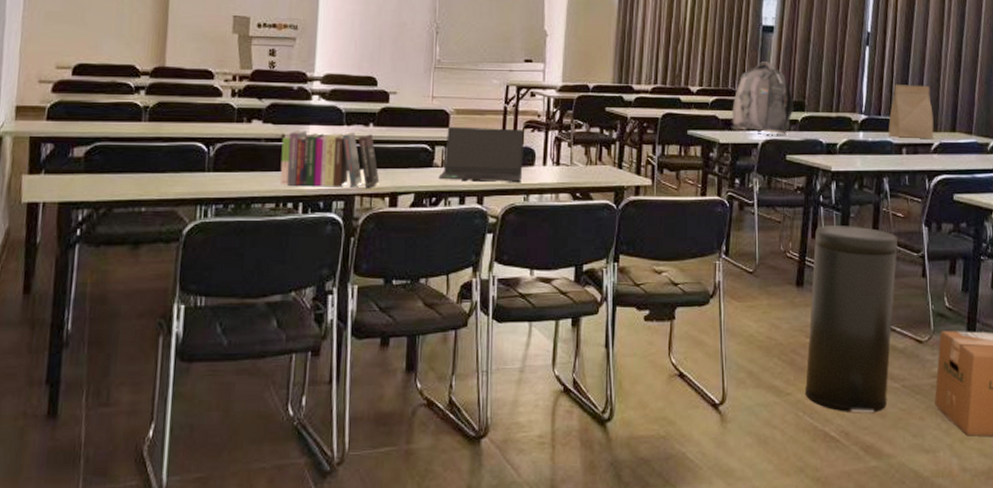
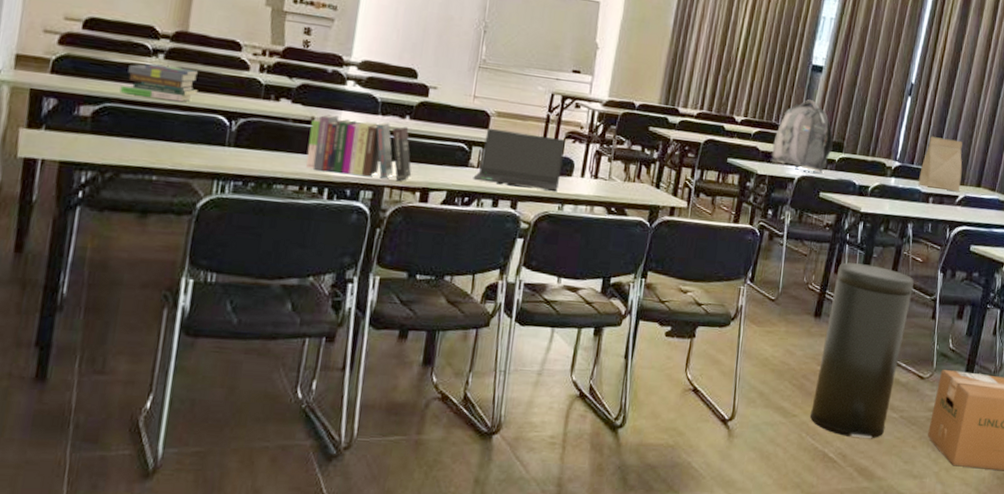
books: none [108,100,177,134] -> present [120,63,198,102]

